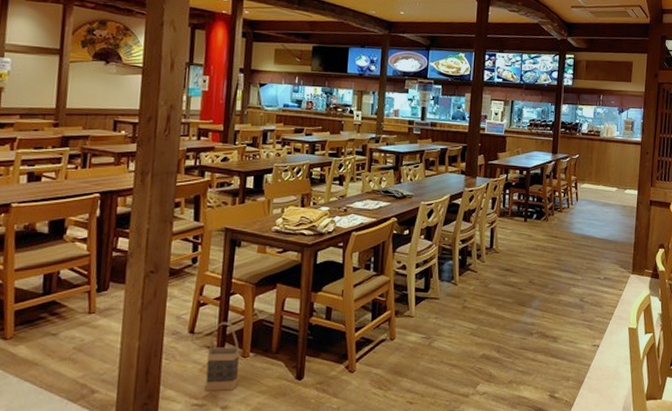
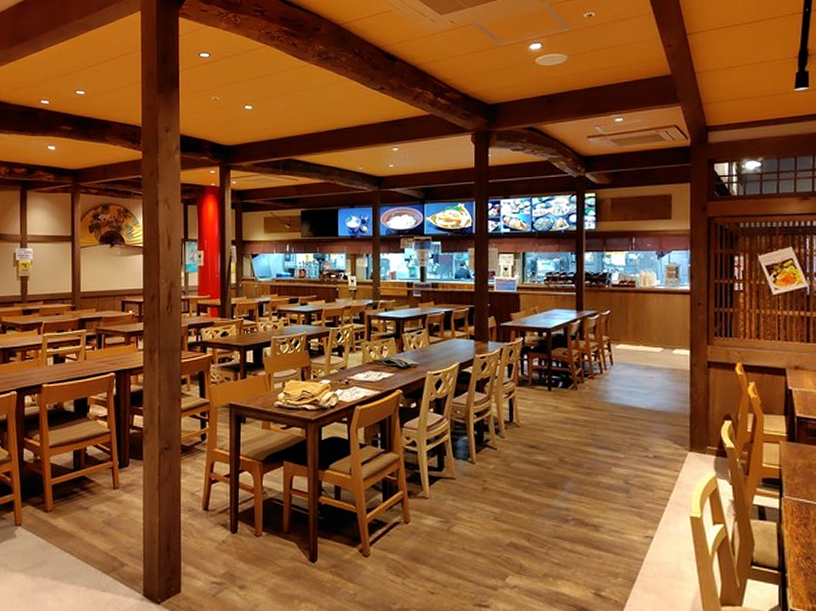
bag: present [205,321,239,391] -> none [222,499,253,570]

